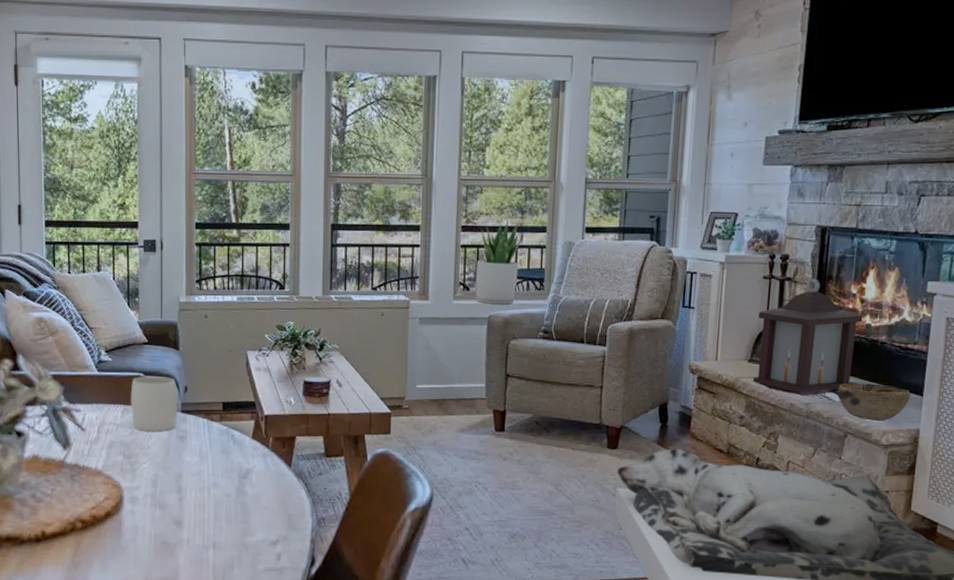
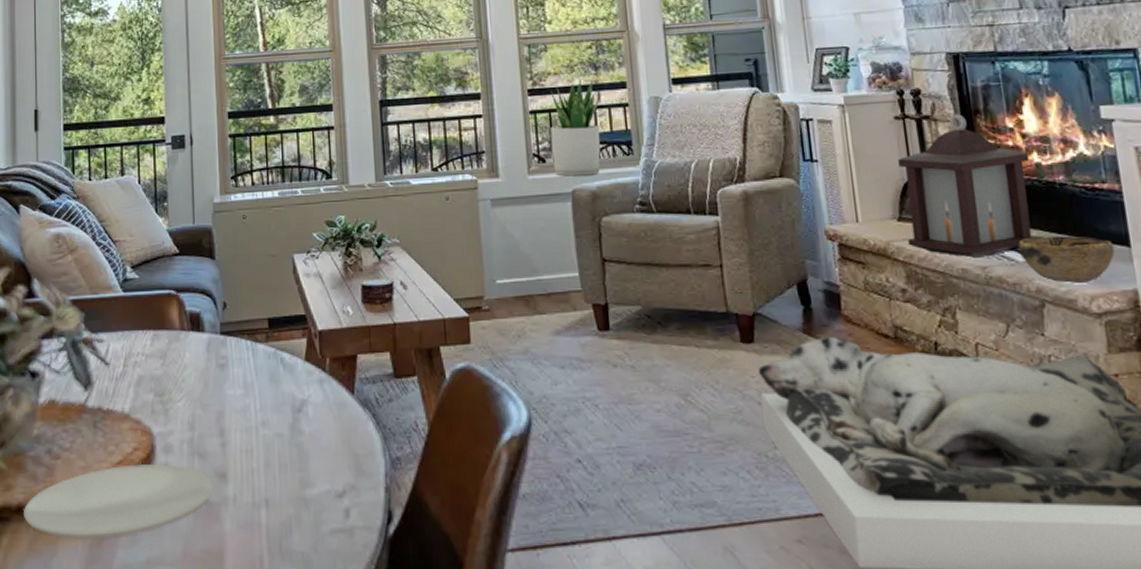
plate: none [11,509,171,565] -> present [22,463,213,539]
mug: present [130,376,178,432] -> none [160,292,217,362]

